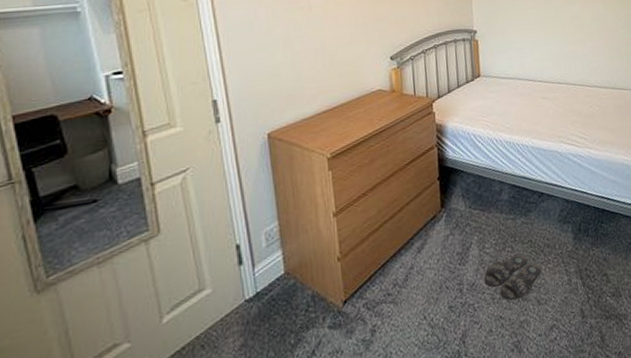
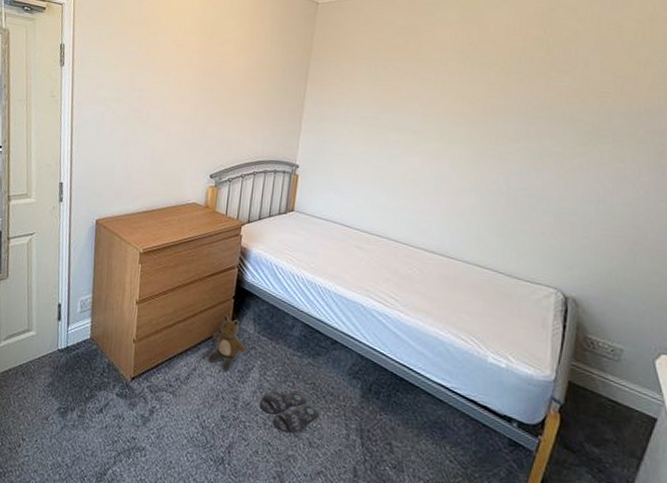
bear: none [424,199,461,259] -> present [208,315,246,372]

